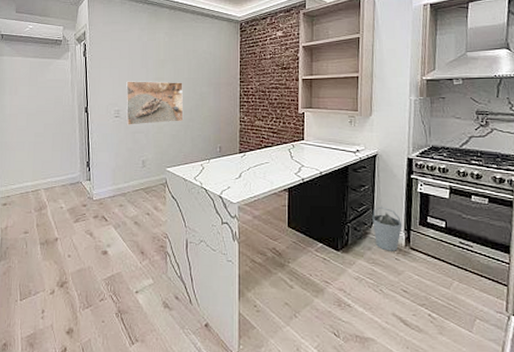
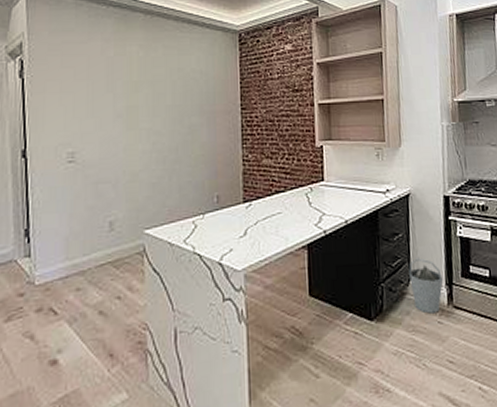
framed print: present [125,81,184,125] -> none [84,110,167,173]

